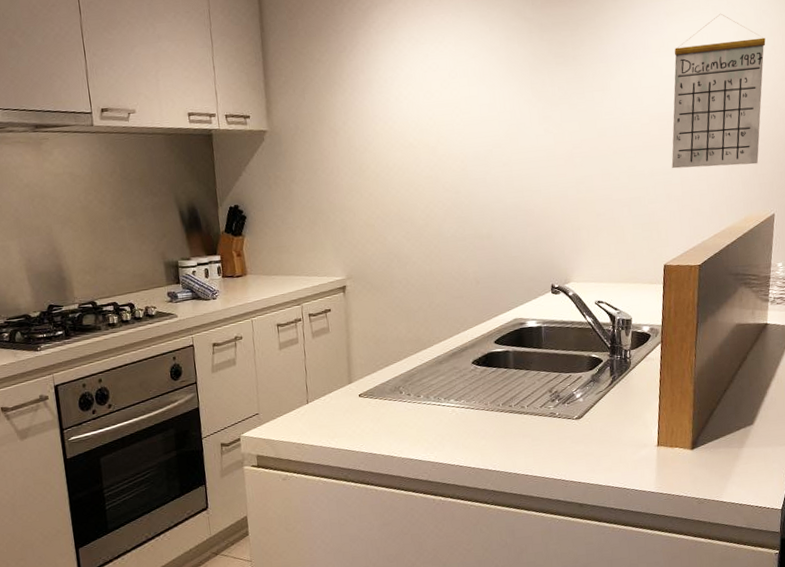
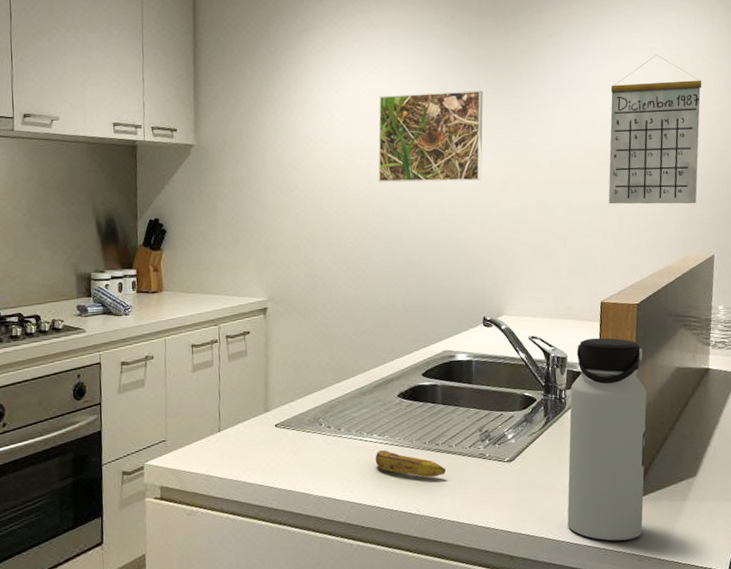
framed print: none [445,60,548,159] -> present [378,90,484,183]
banana: none [453,413,519,437] -> present [375,449,446,477]
water bottle: none [632,299,708,487] -> present [567,338,647,541]

